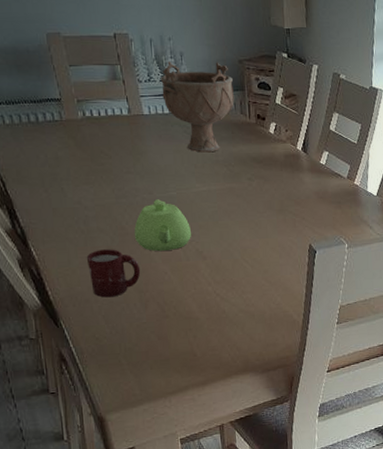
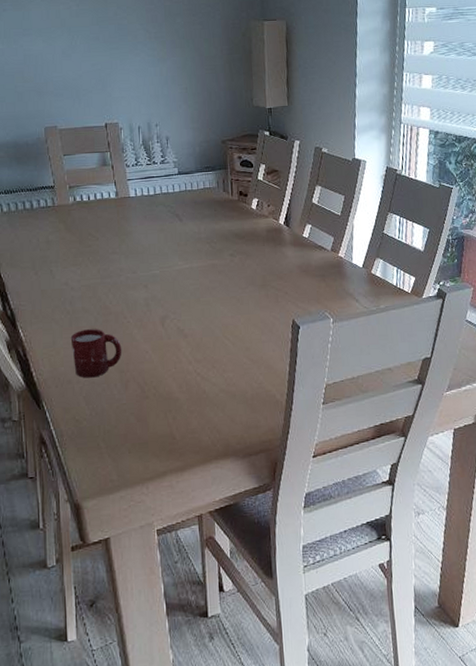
teapot: present [134,199,191,252] -> none [117,278,173,330]
decorative bowl: present [160,62,234,153] -> none [146,143,217,231]

